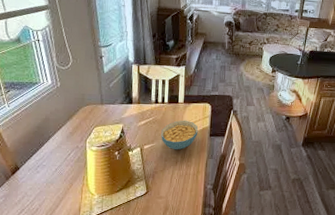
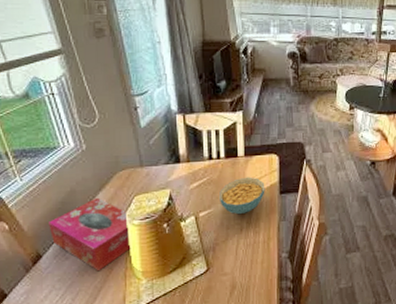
tissue box: none [26,125,88,185] -> present [48,197,131,272]

